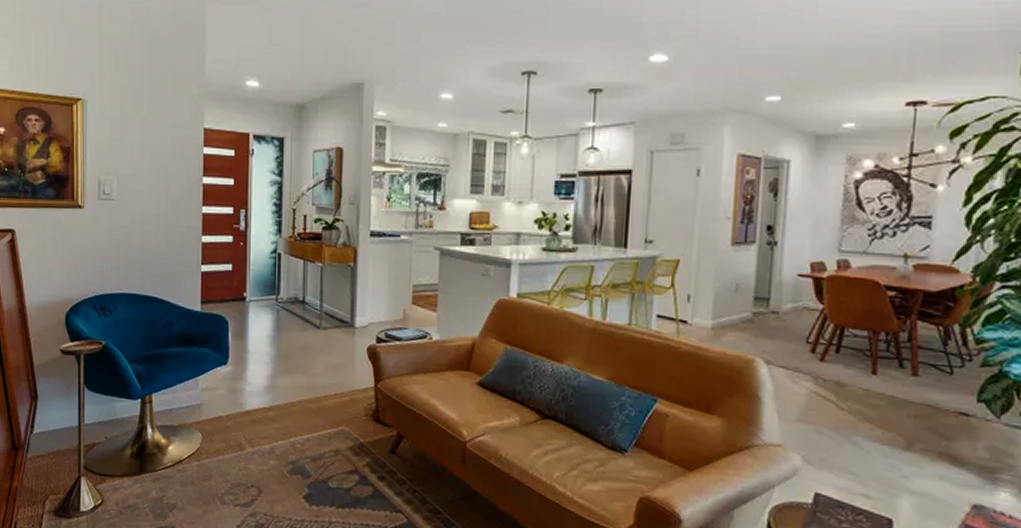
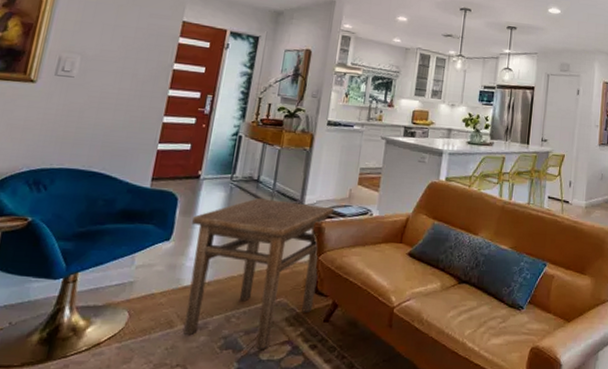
side table: none [244,321,387,477] -> present [183,198,334,349]

